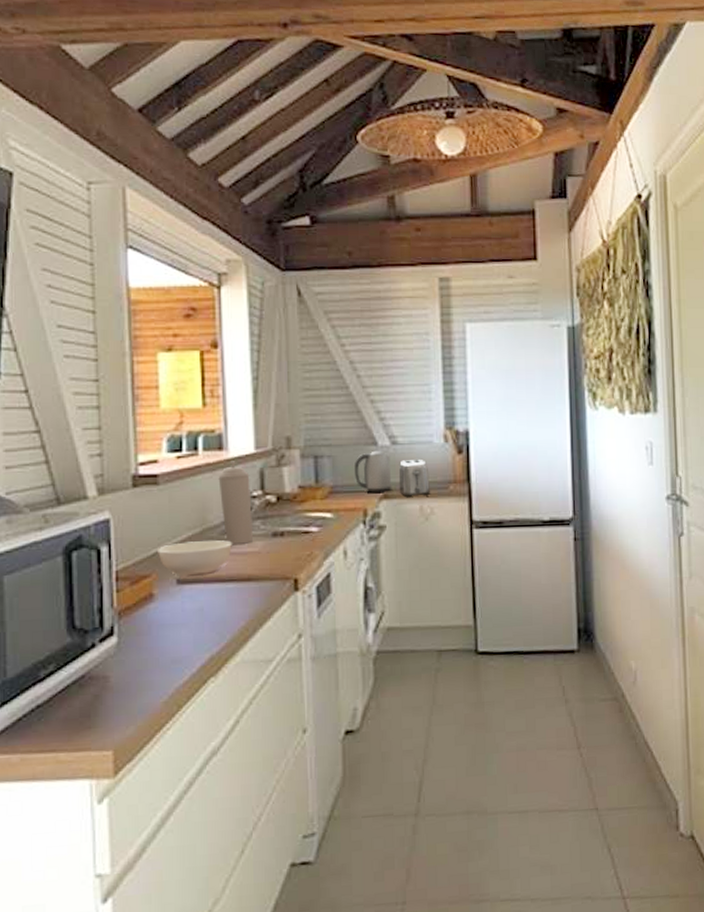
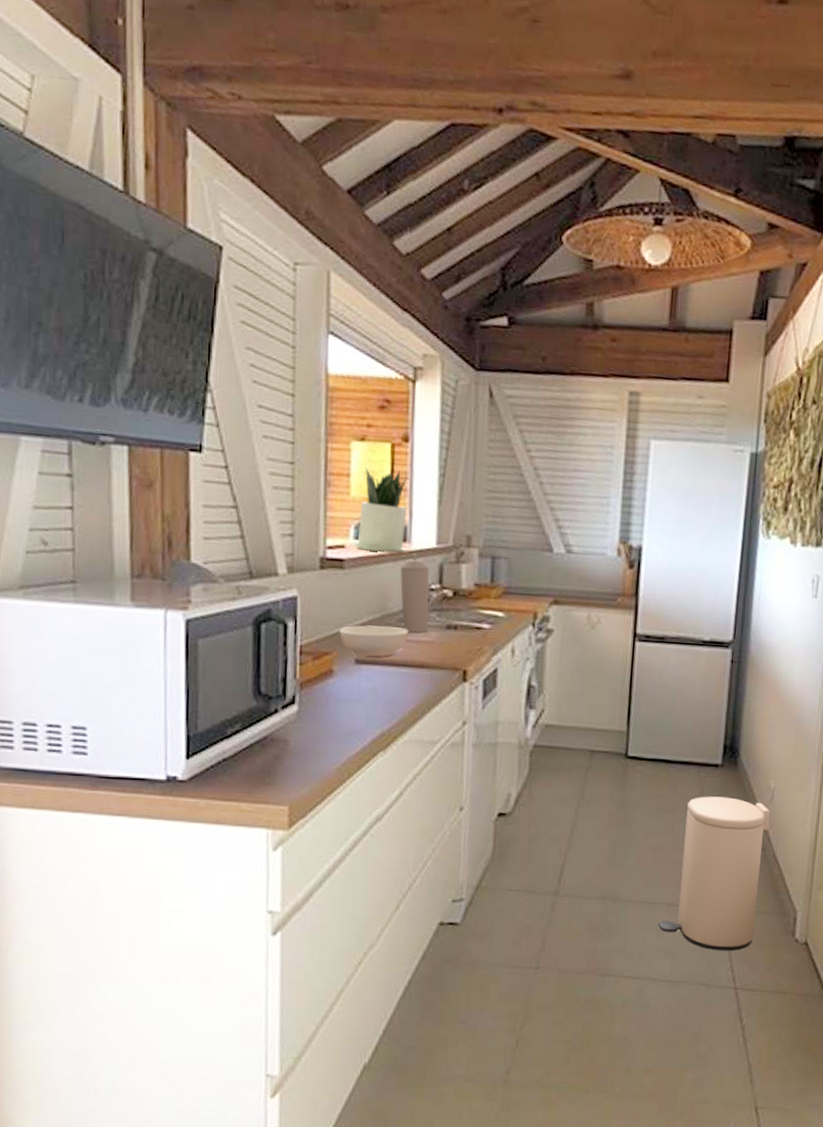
planter: none [166,378,225,464] -> present [353,468,408,554]
kettle: present [355,450,392,493] -> none [529,557,564,598]
toaster: present [398,460,431,498] -> none [569,569,600,606]
pedal bin: none [531,684,635,857] -> present [658,796,770,951]

